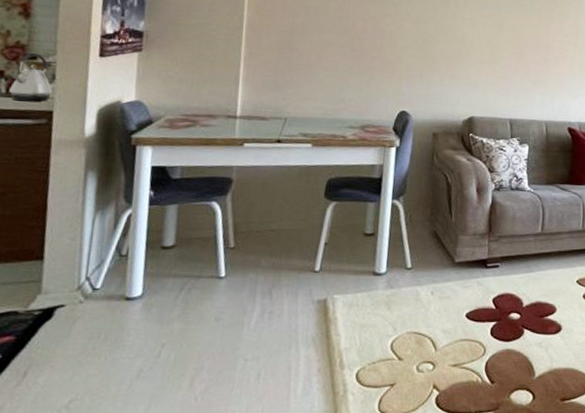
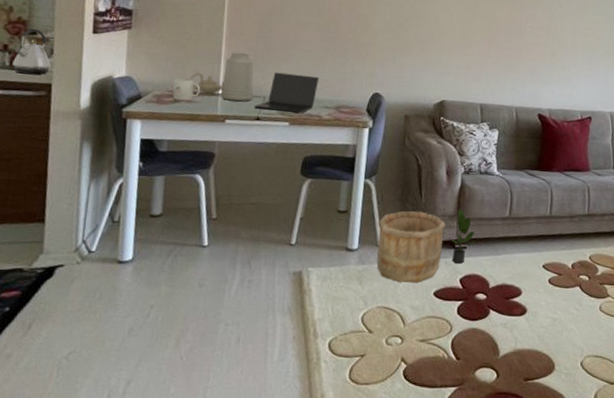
mug: none [186,100,217,125] -> present [172,77,201,101]
teapot: none [206,94,242,120] -> present [191,71,224,97]
vase: none [239,73,274,124] -> present [221,52,254,102]
laptop: none [275,92,344,134] -> present [255,72,320,113]
wooden bucket: none [405,230,477,305] -> present [376,210,446,283]
potted plant: none [479,225,509,283] -> present [448,208,477,264]

